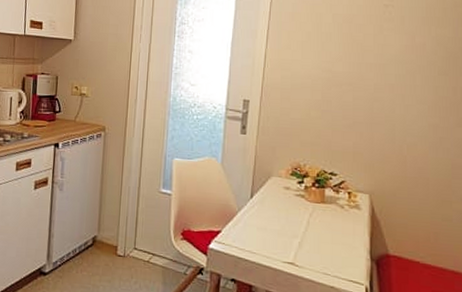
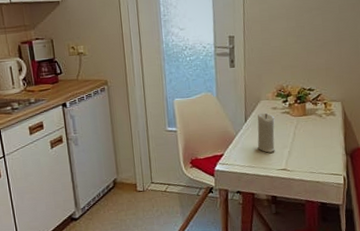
candle: none [262,191,286,240] -> present [257,112,275,153]

